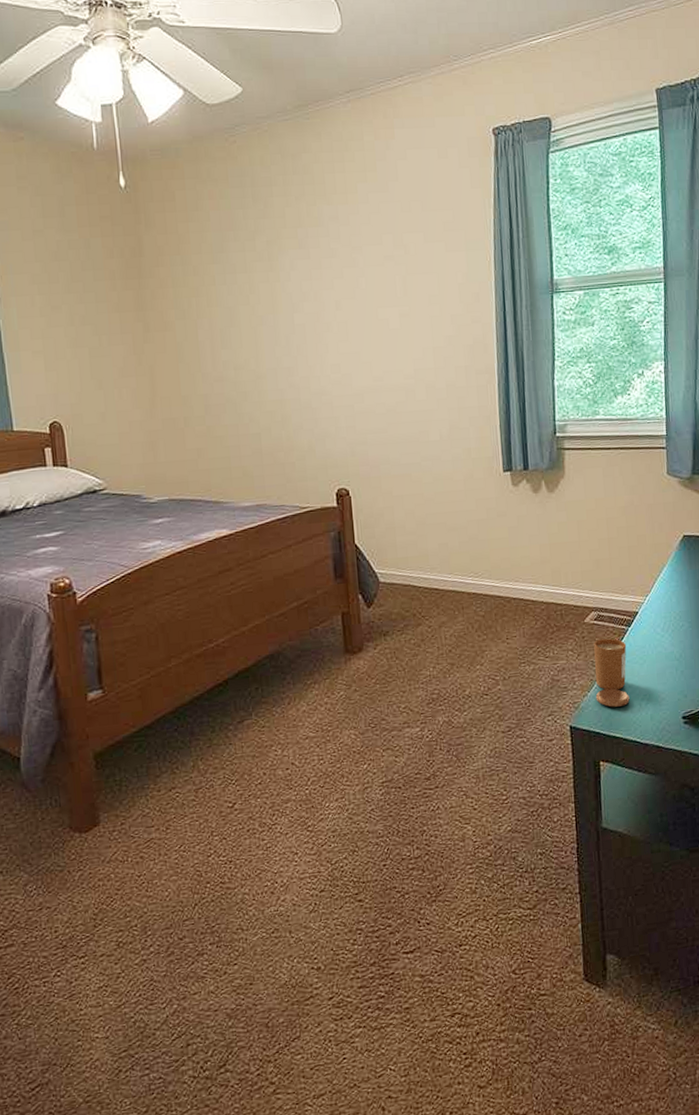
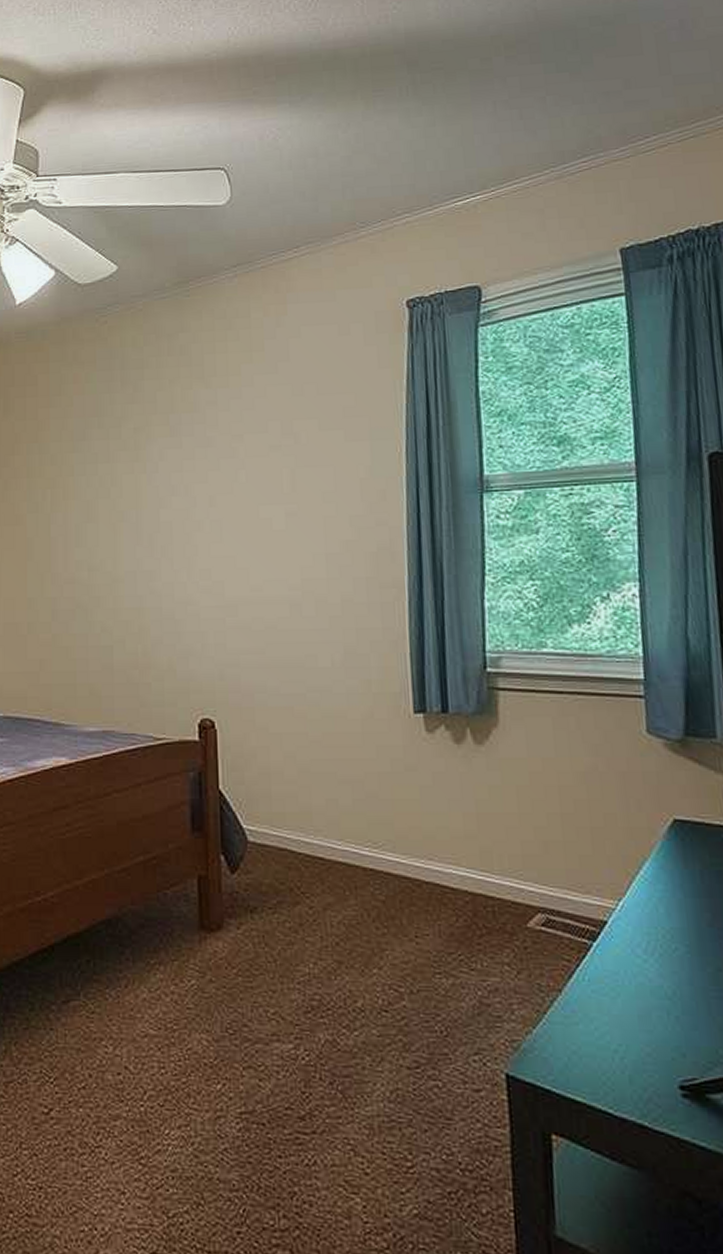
candle: present [594,638,630,707] -> none [541,954,596,1056]

